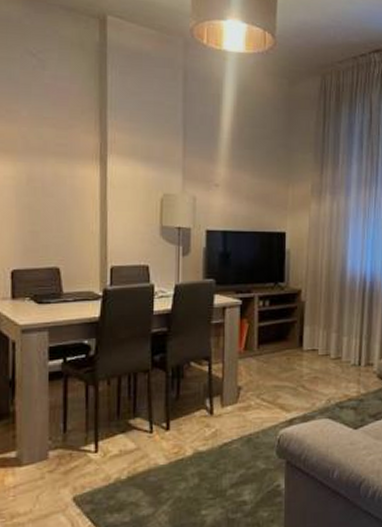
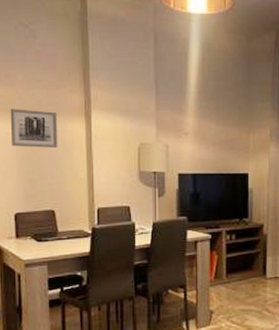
wall art: none [10,149,67,196] -> present [10,109,58,148]

